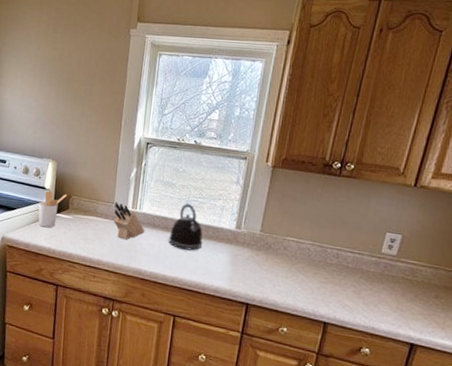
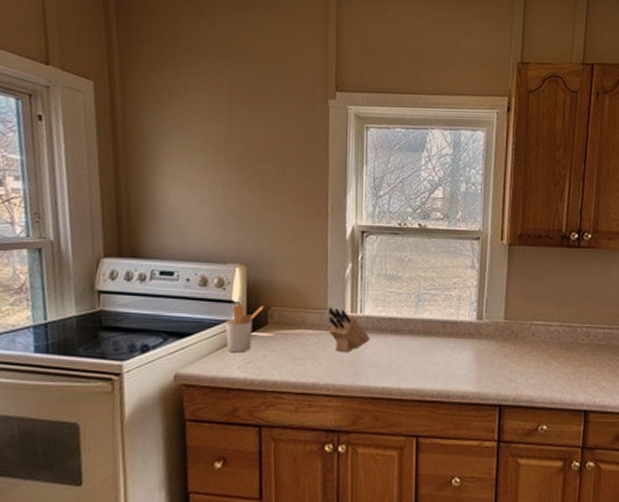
kettle: present [169,203,203,251] -> none [401,298,441,354]

